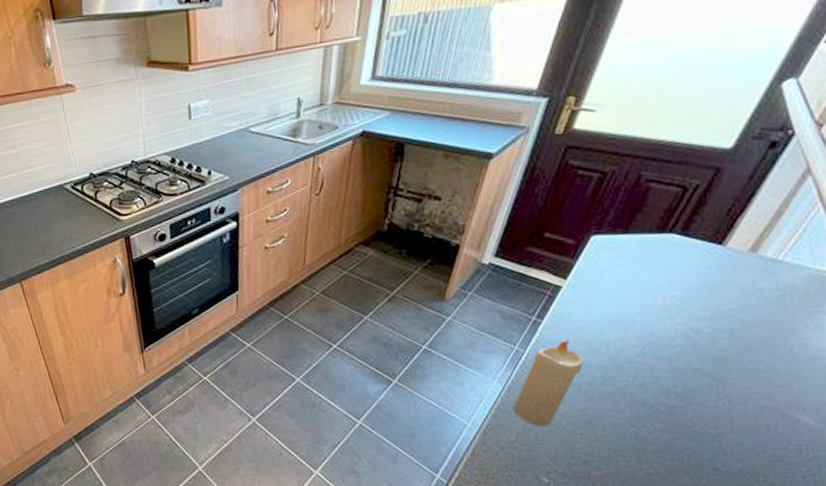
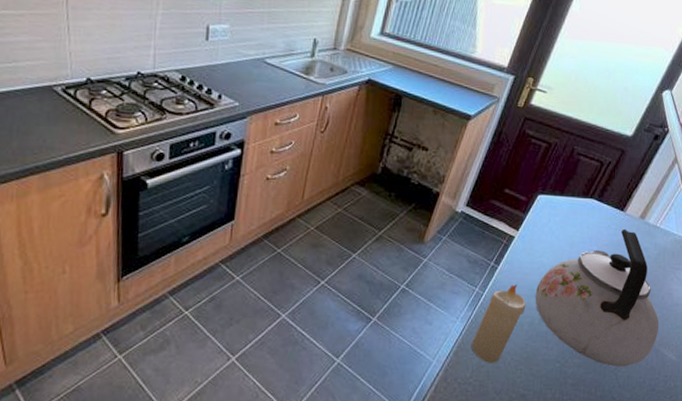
kettle: none [595,266,787,433] -> present [535,229,660,368]

